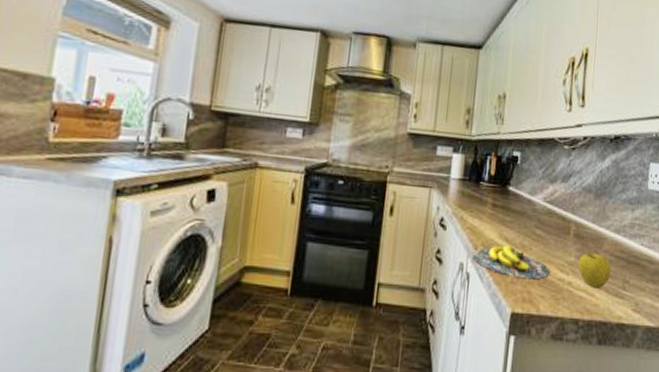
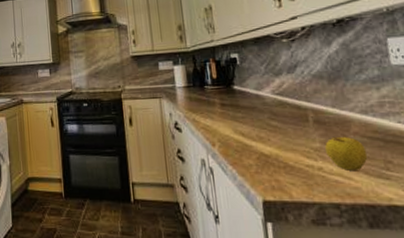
banana: present [473,245,550,280] -> none [212,139,295,169]

